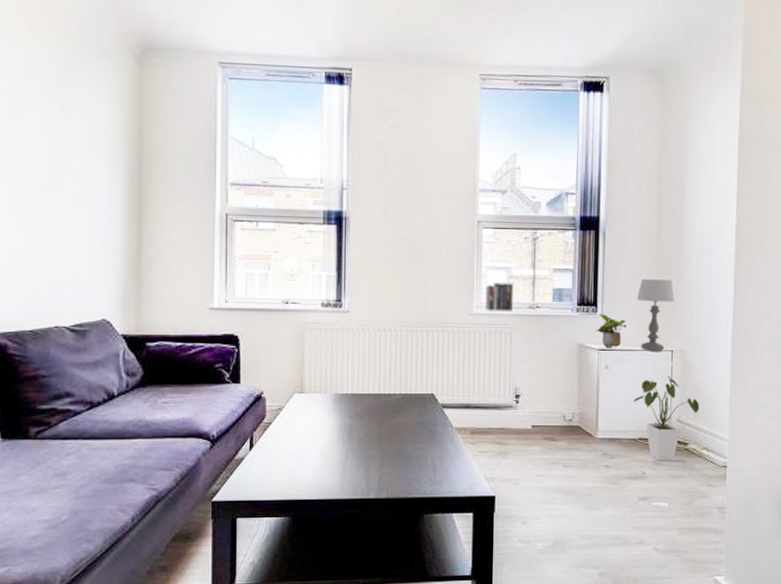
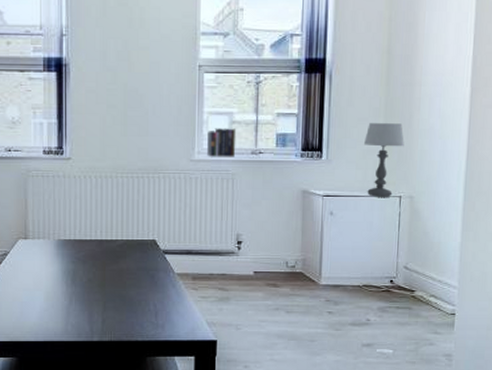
potted plant: present [595,314,627,348] -> none [319,159,353,194]
house plant: present [633,376,700,461] -> none [358,223,428,308]

